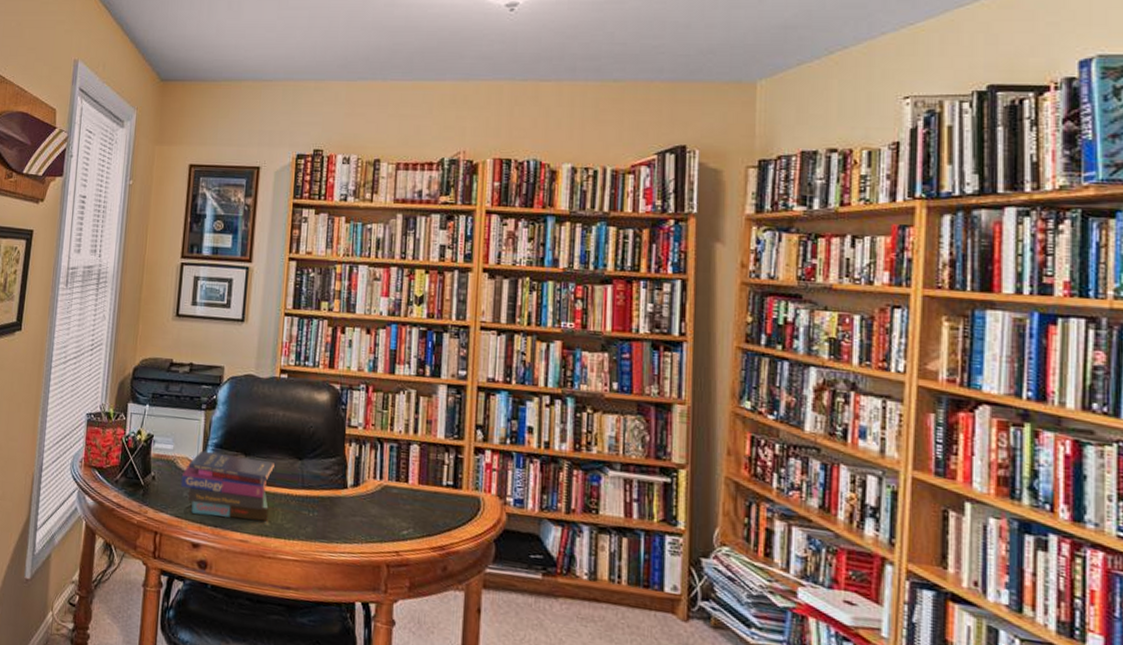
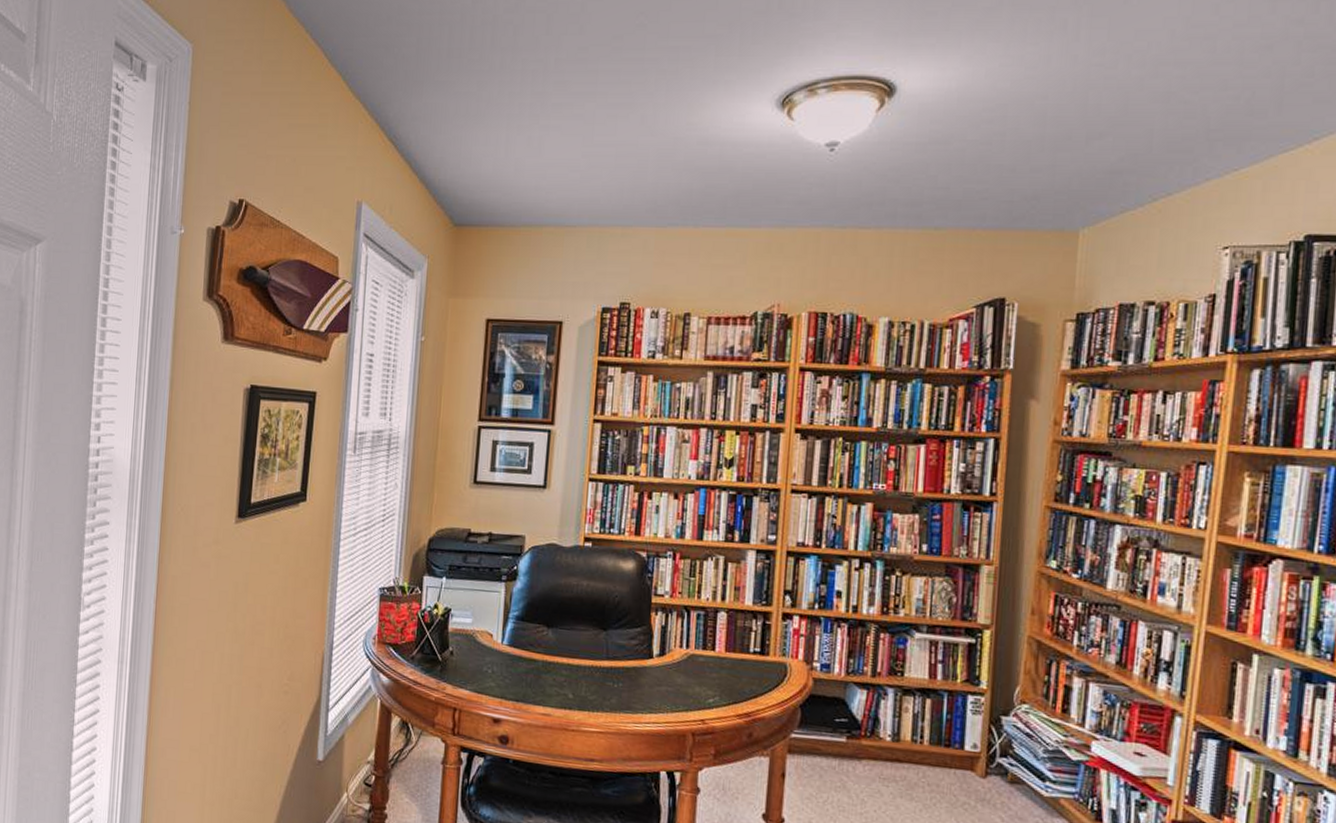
books: present [180,450,274,522] -> none [480,623,578,694]

